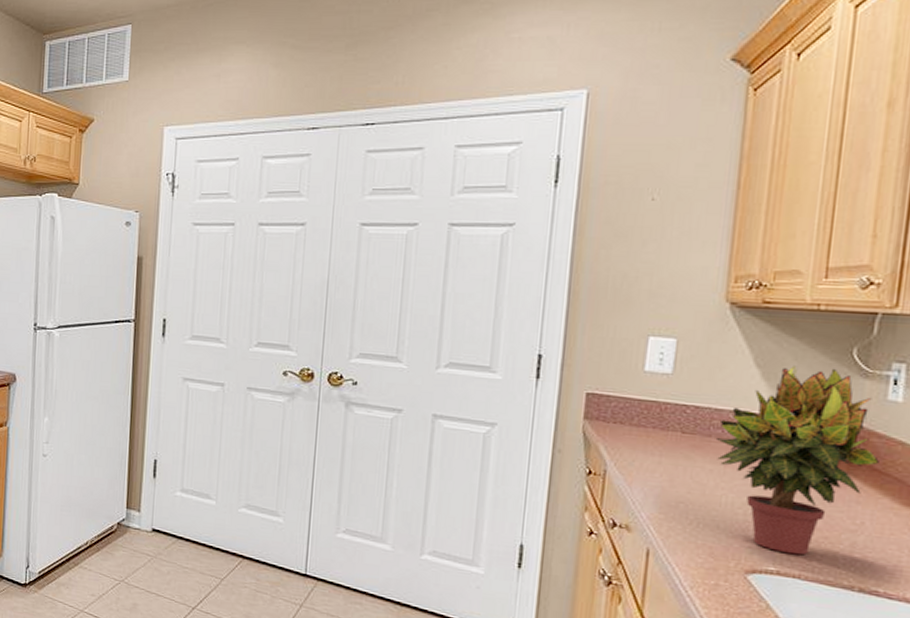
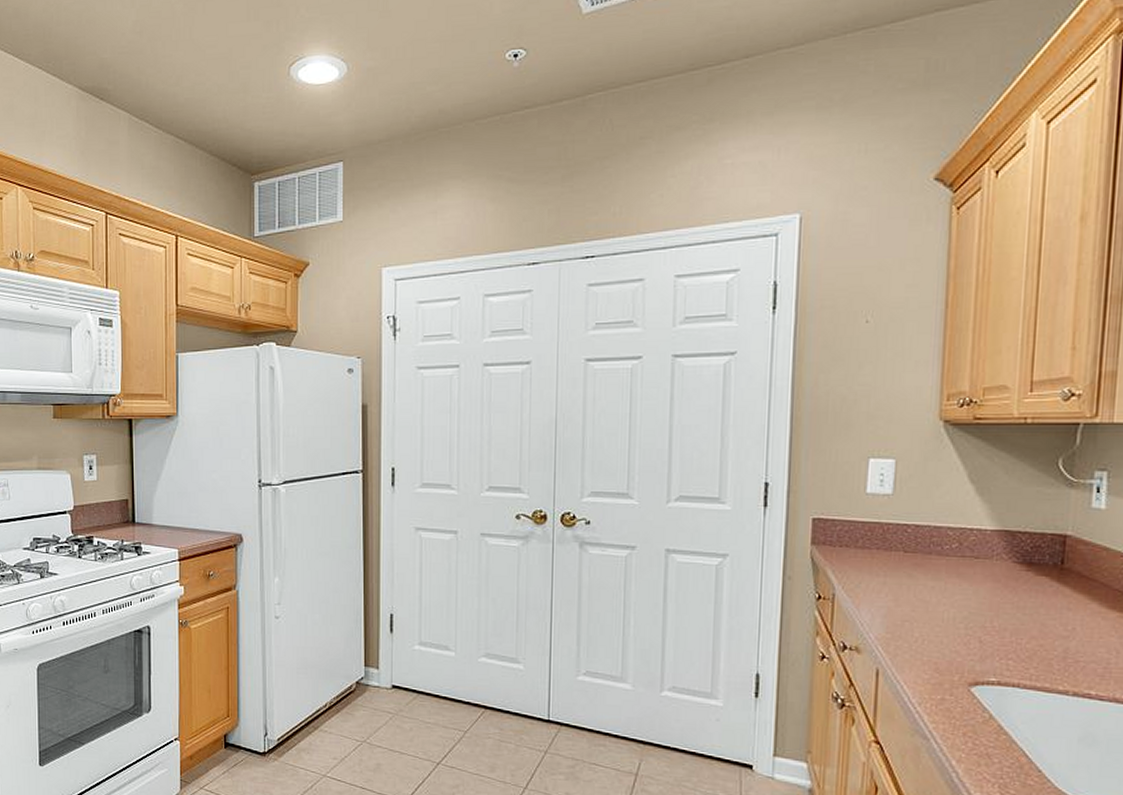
potted plant: present [715,365,879,556] -> none [935,479,1086,665]

